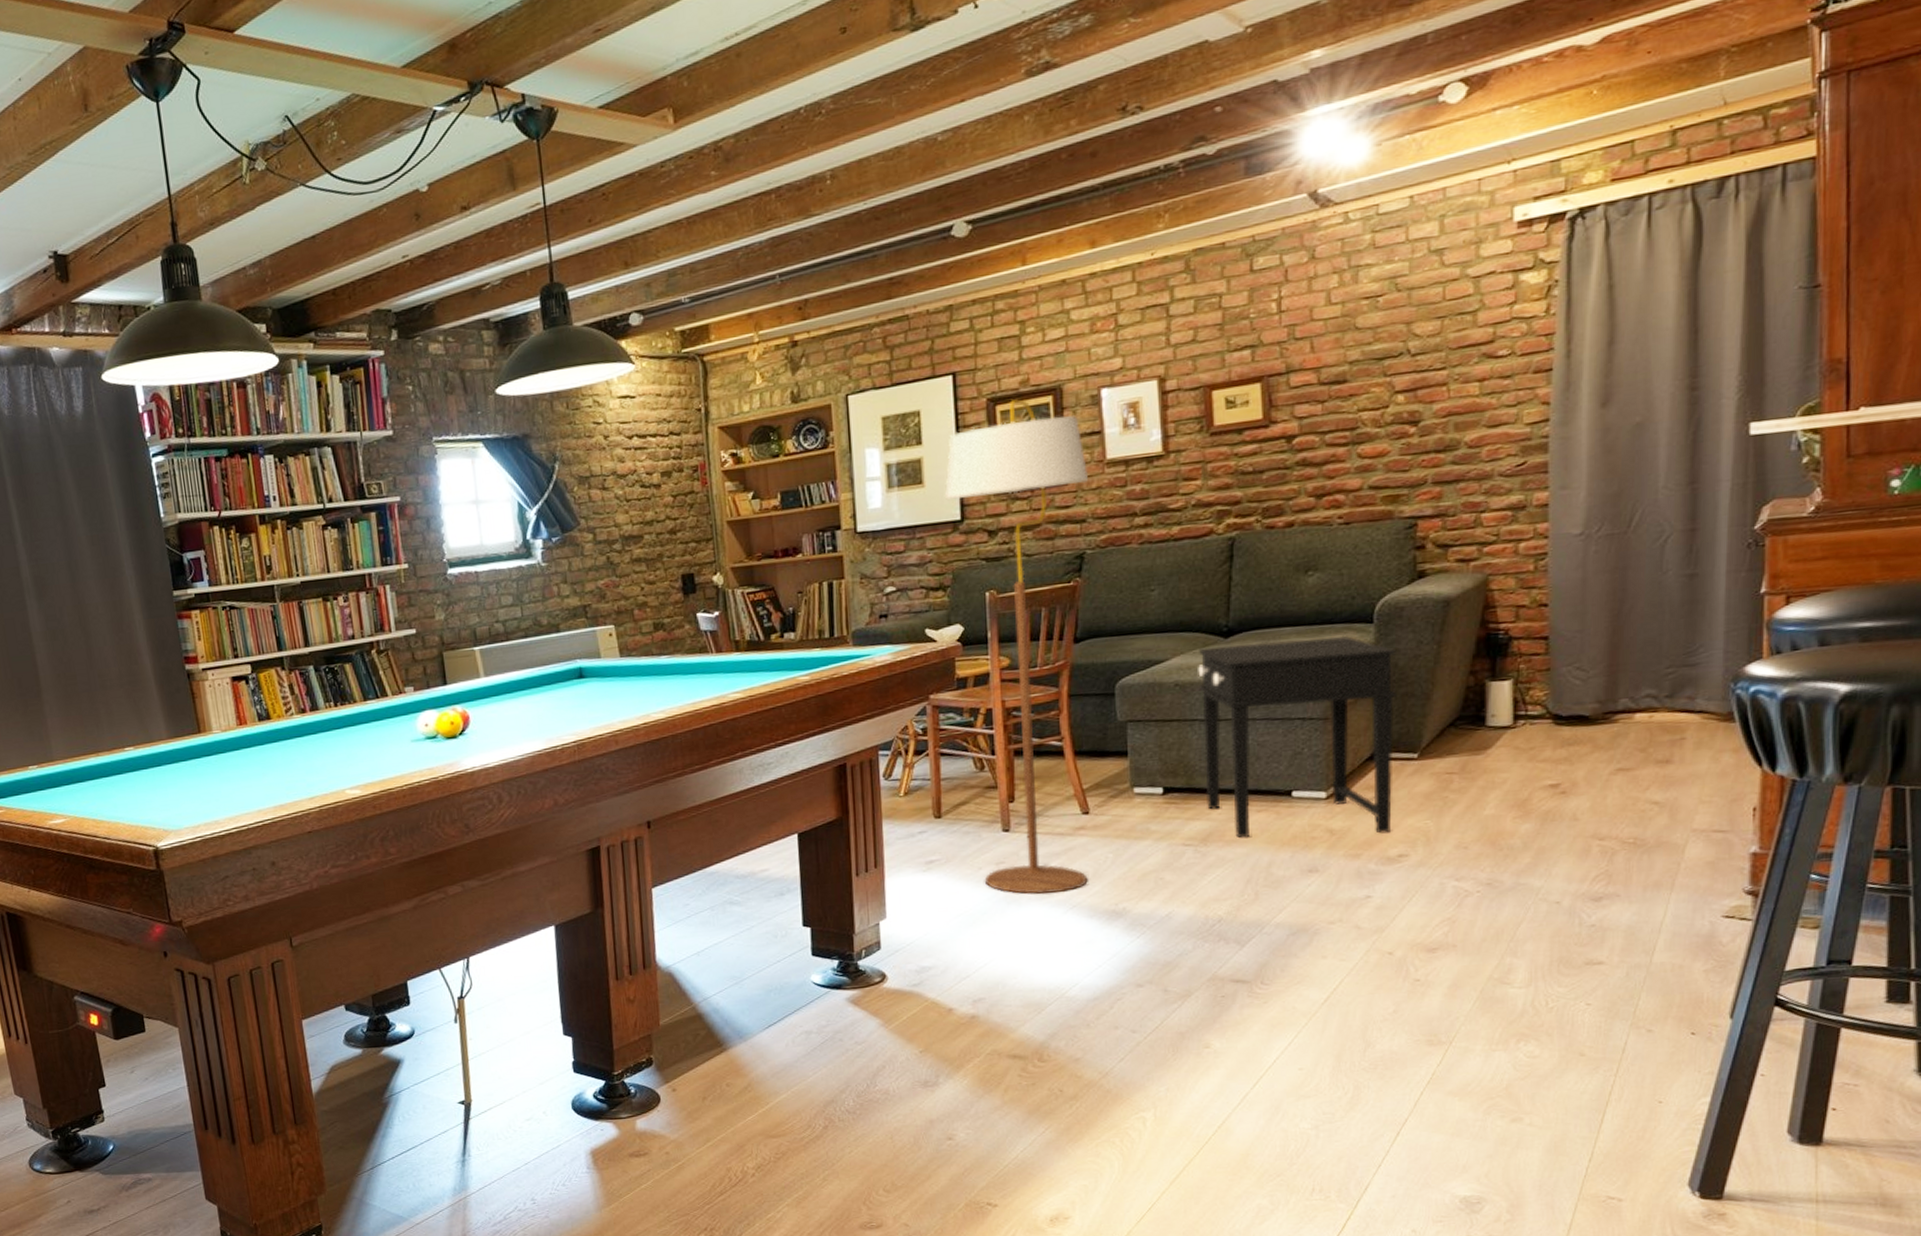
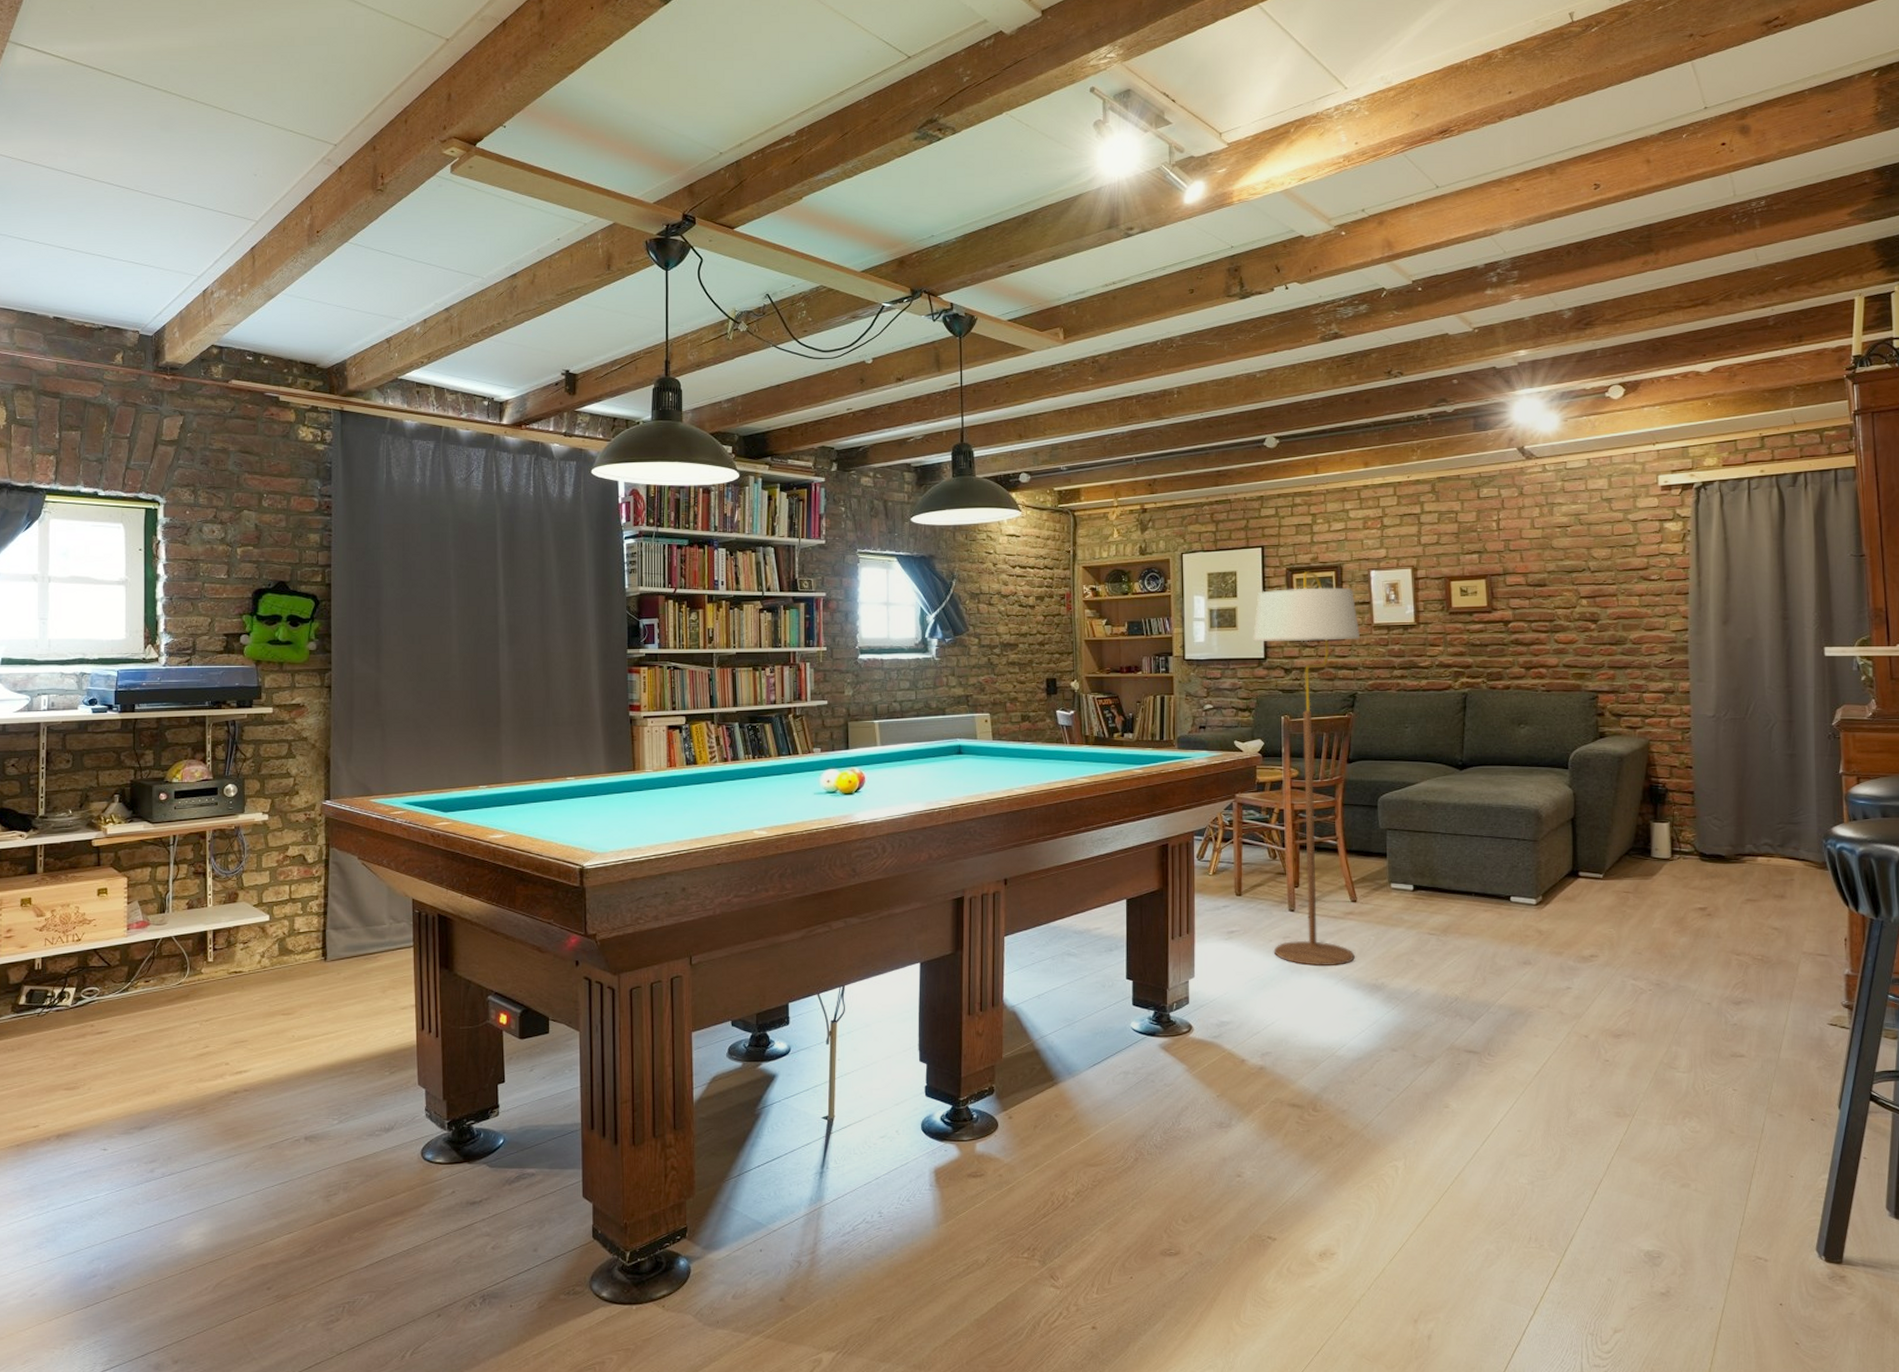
side table: present [1198,635,1397,839] -> none [1440,776,1587,937]

